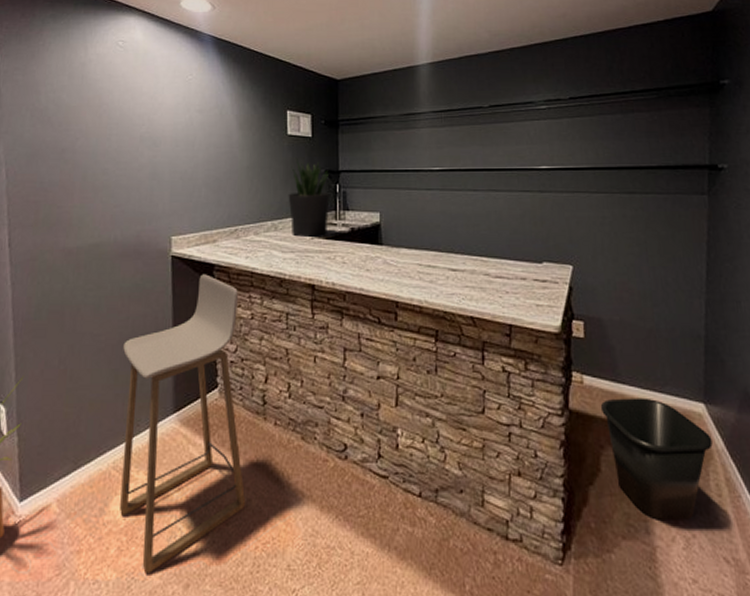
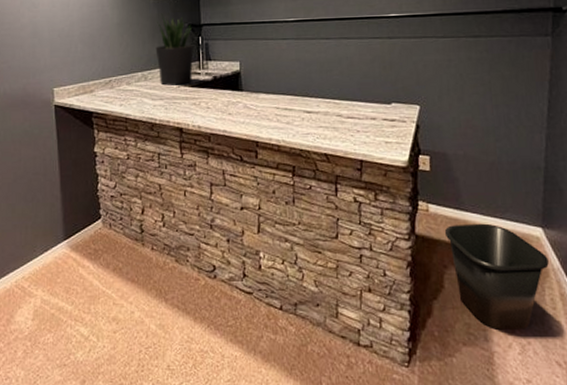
bar stool: present [118,274,246,573] -> none [18,121,130,372]

